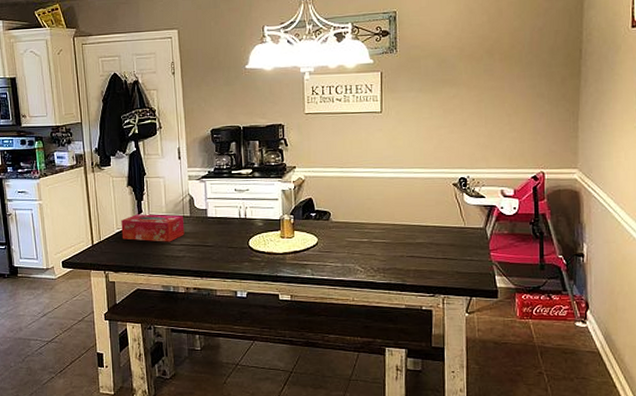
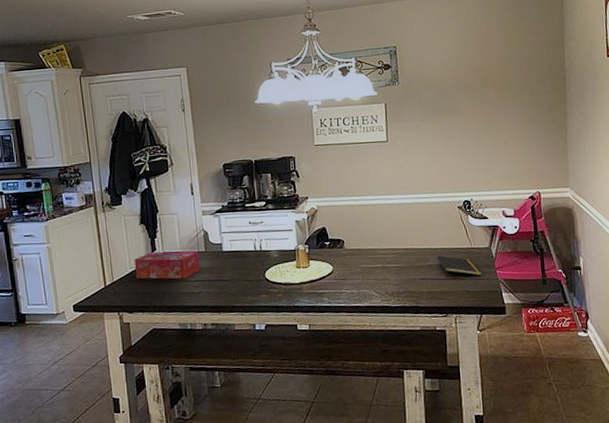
notepad: none [427,233,475,257] -> present [437,255,483,278]

